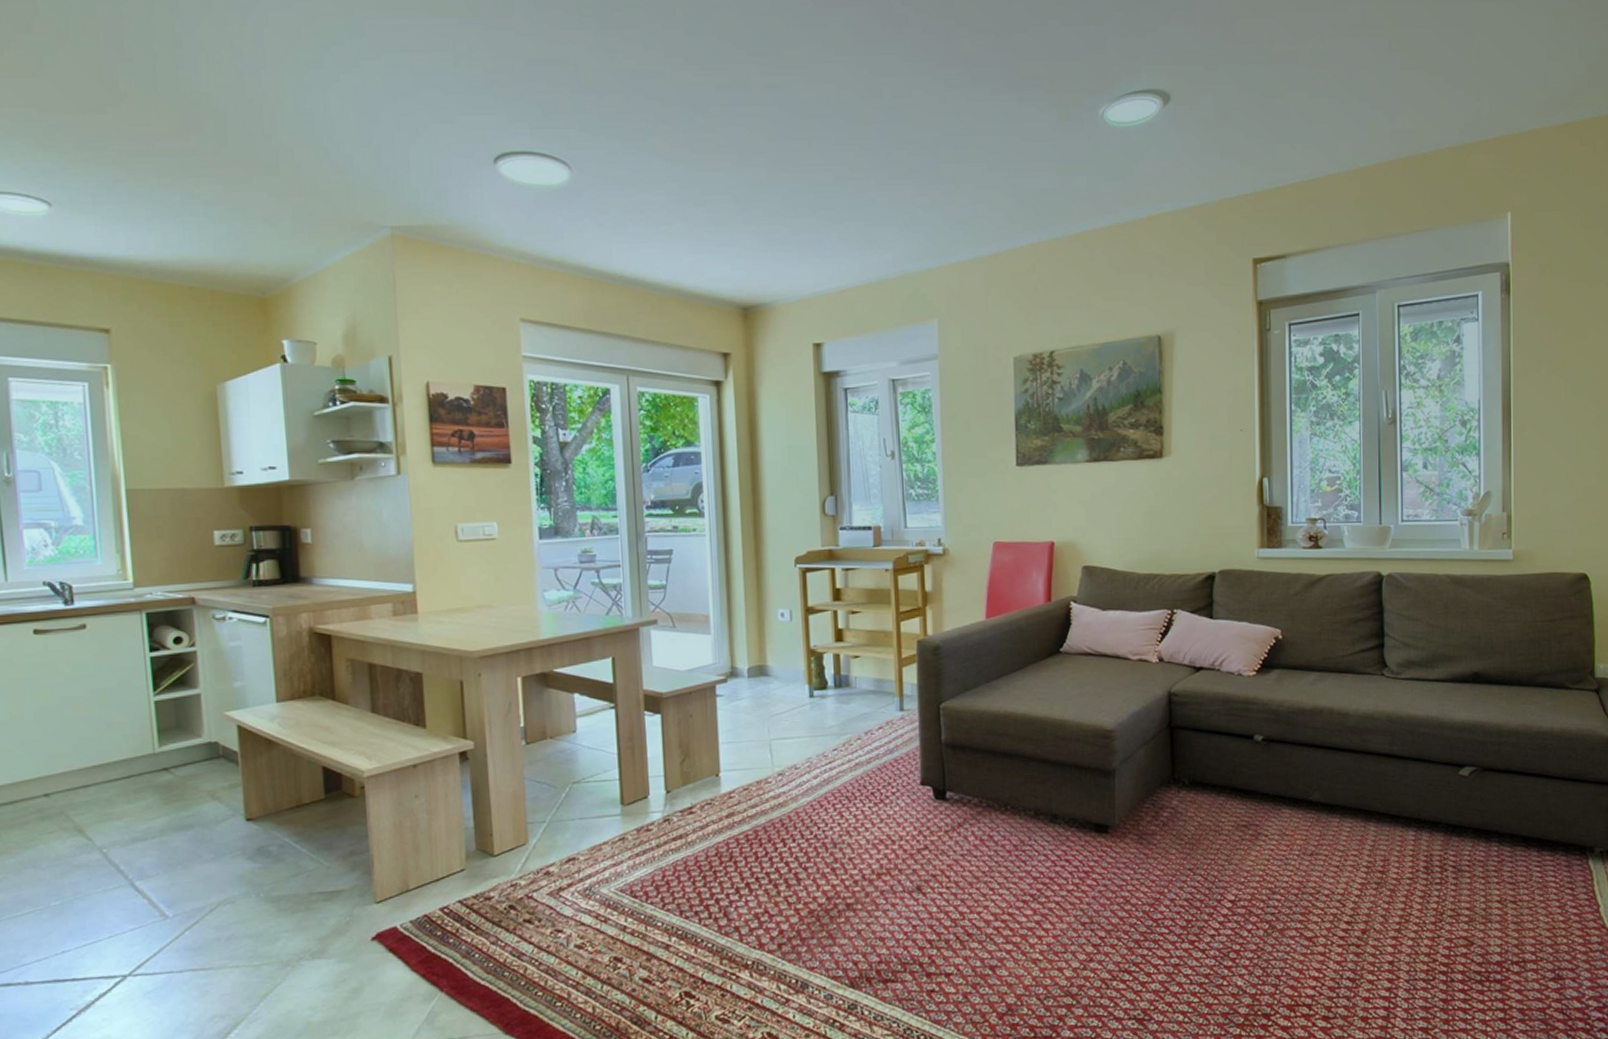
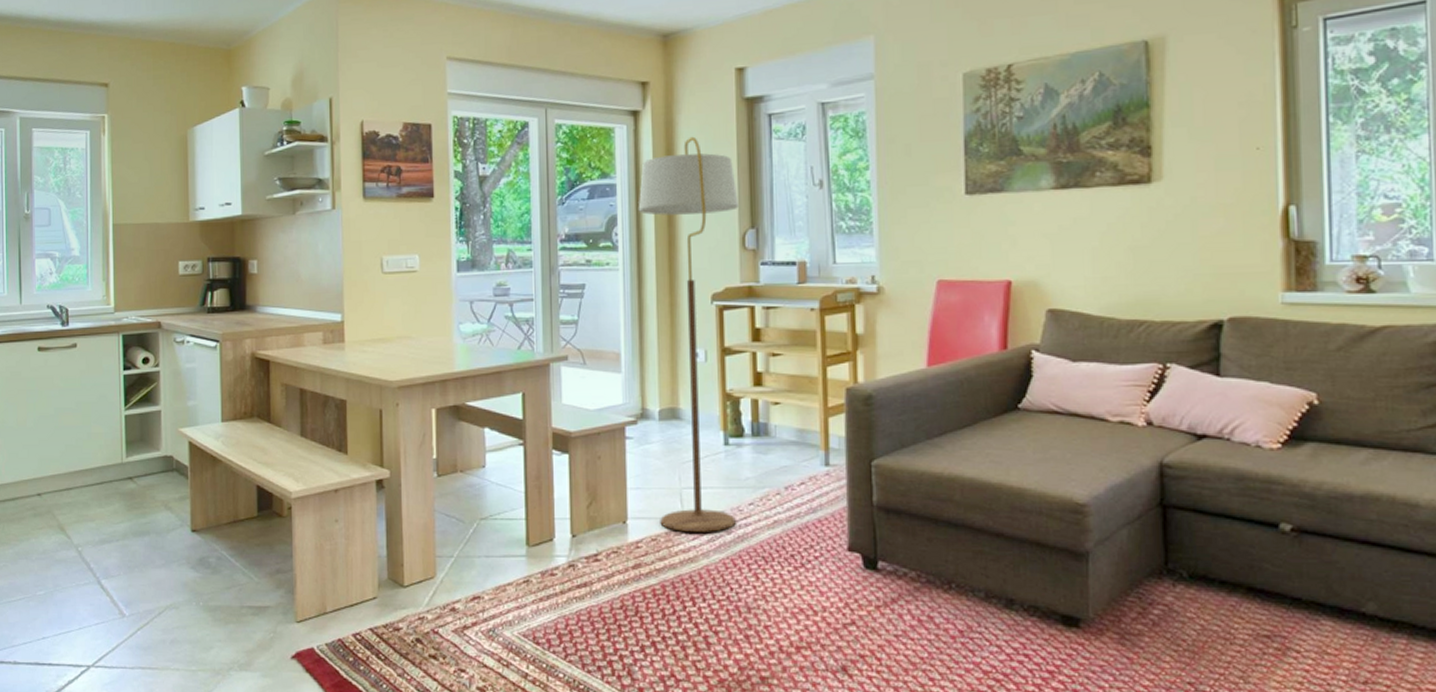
floor lamp: none [722,407,822,780] -> present [638,136,739,532]

